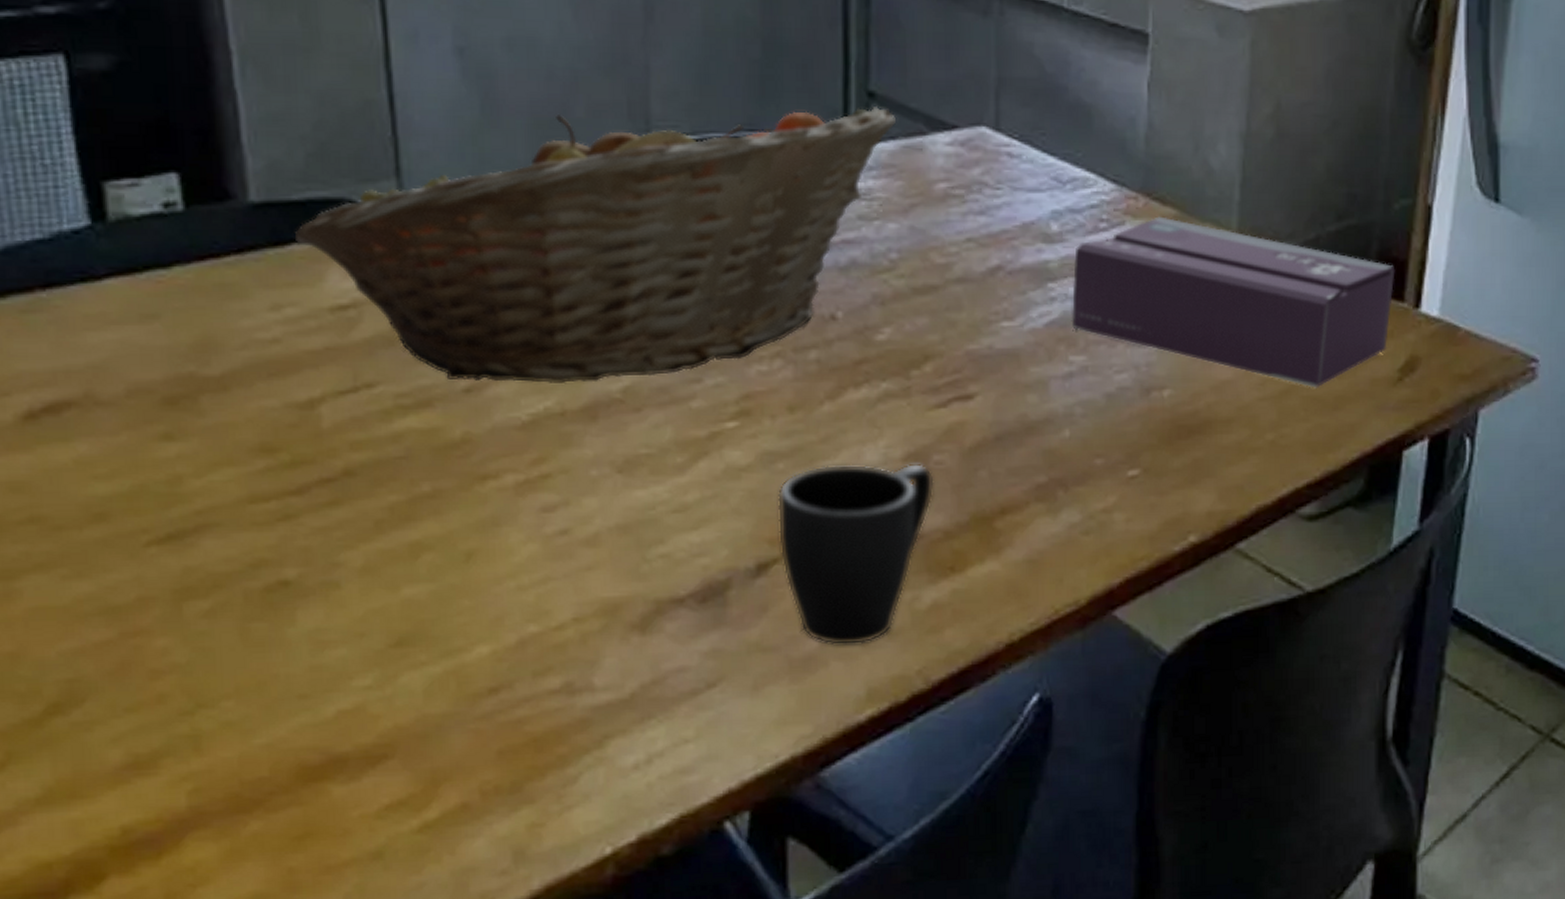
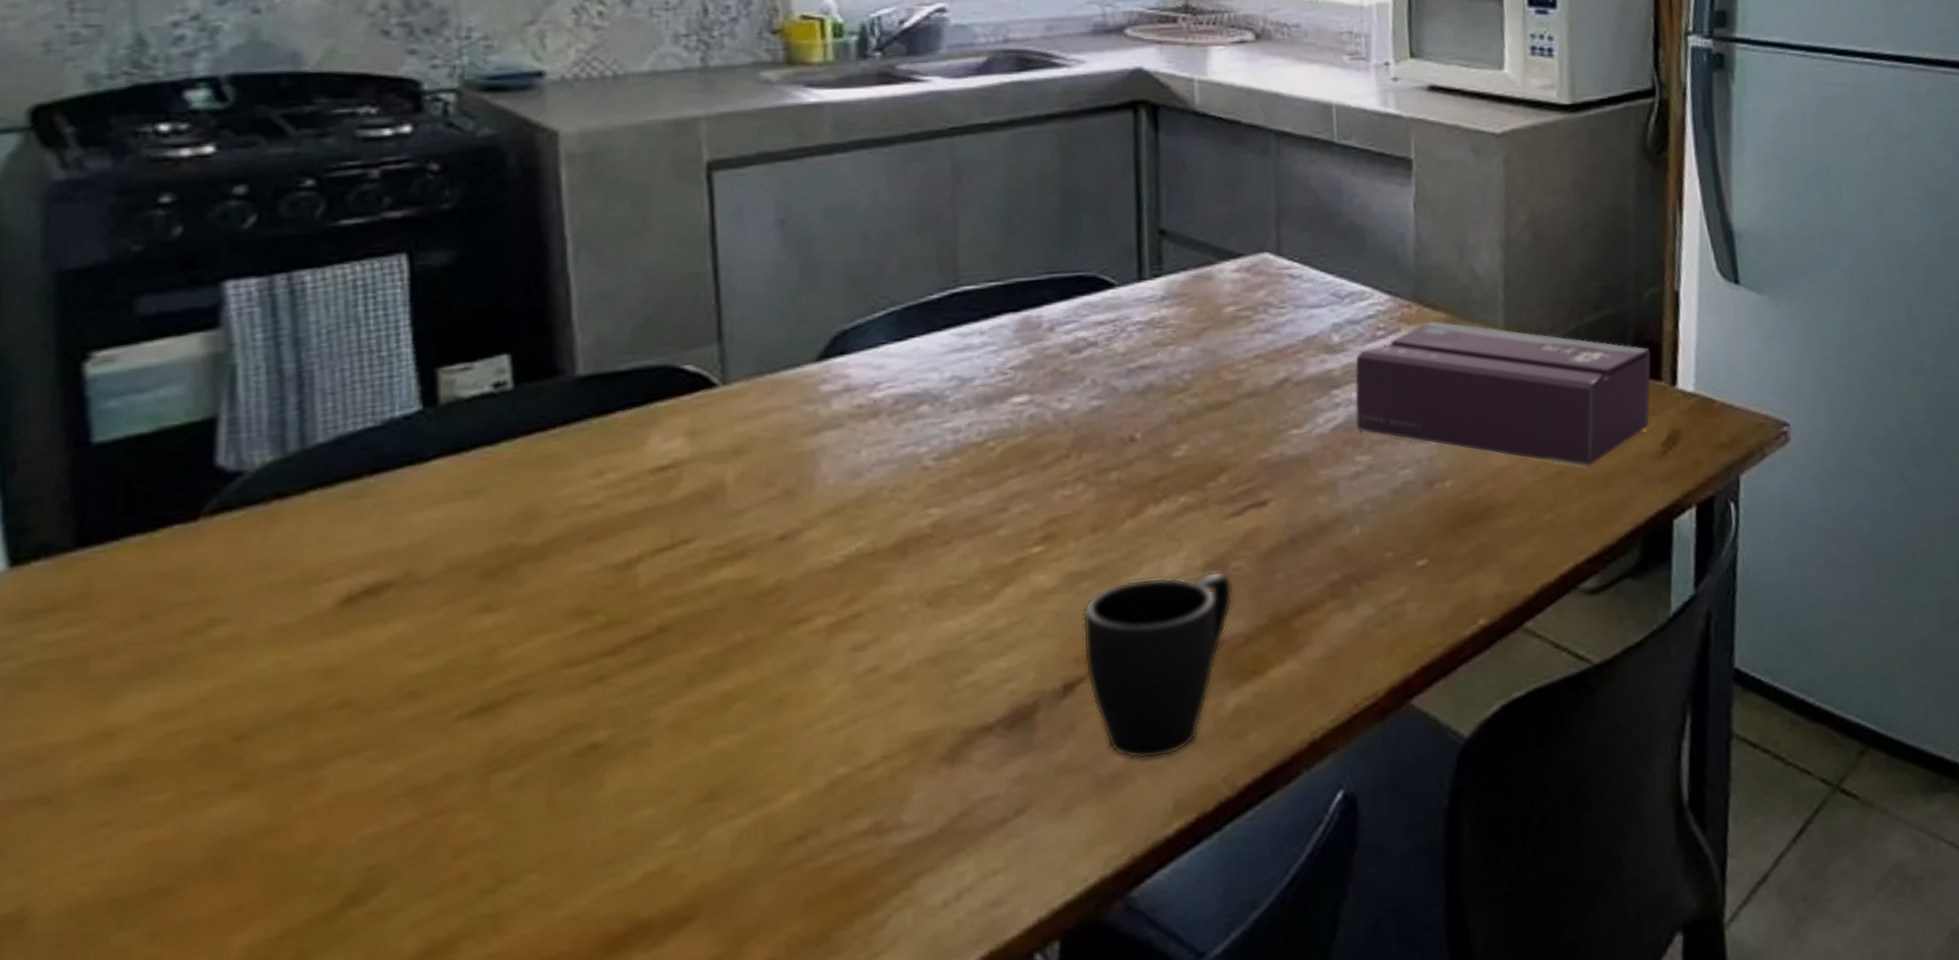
fruit basket: present [294,107,896,384] -> none [618,243,1186,529]

